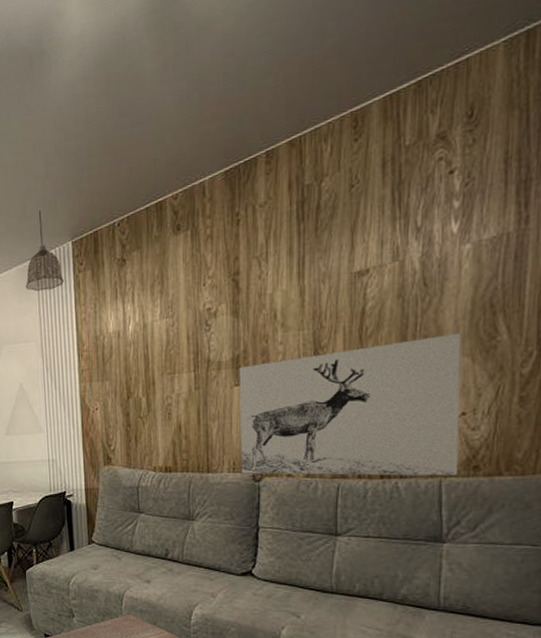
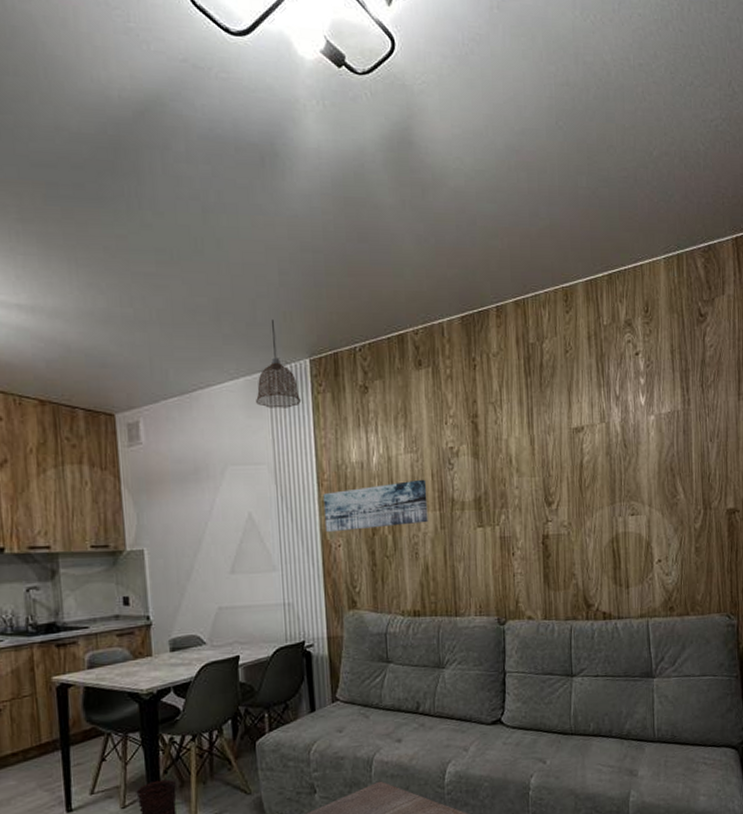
wall art: none [83,342,182,398] -> present [323,479,428,533]
wall art: present [239,333,462,476] -> none [481,491,660,617]

